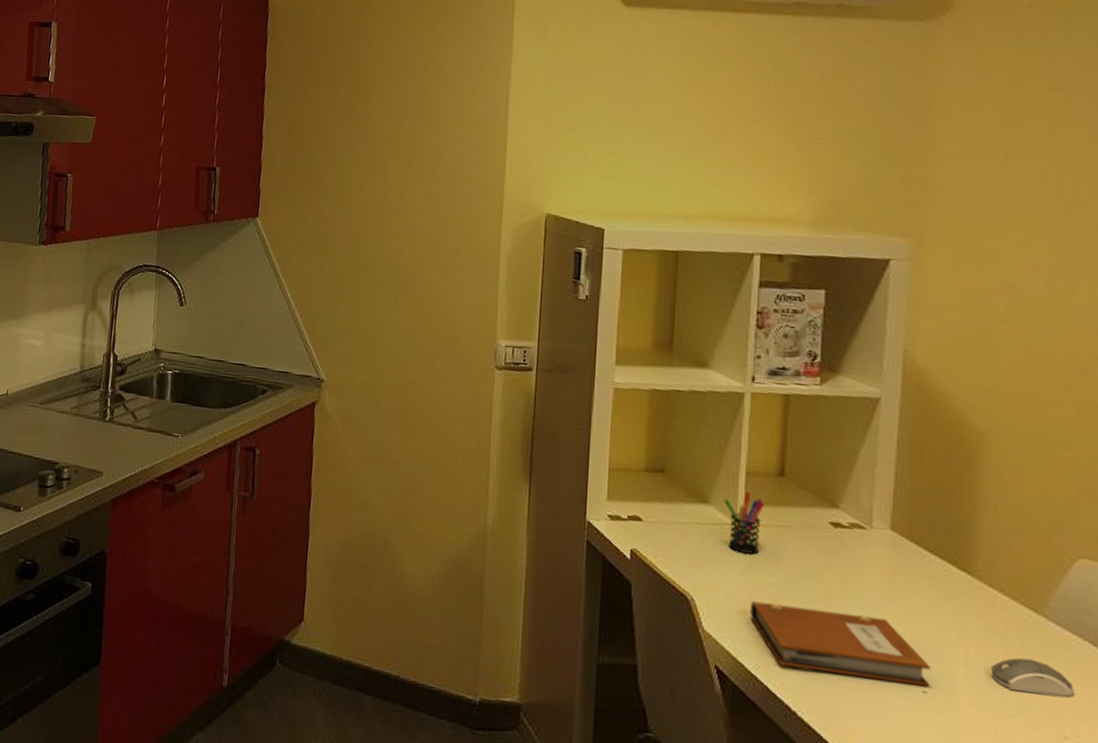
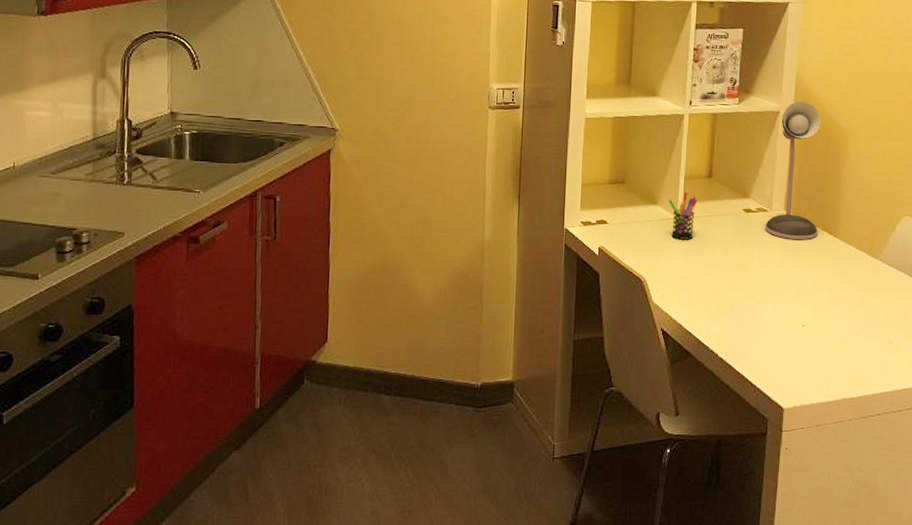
notebook: present [750,601,930,687] -> none [686,276,808,322]
desk lamp: none [861,386,943,574] -> present [764,100,821,240]
computer mouse: present [991,657,1074,697] -> none [846,292,897,316]

